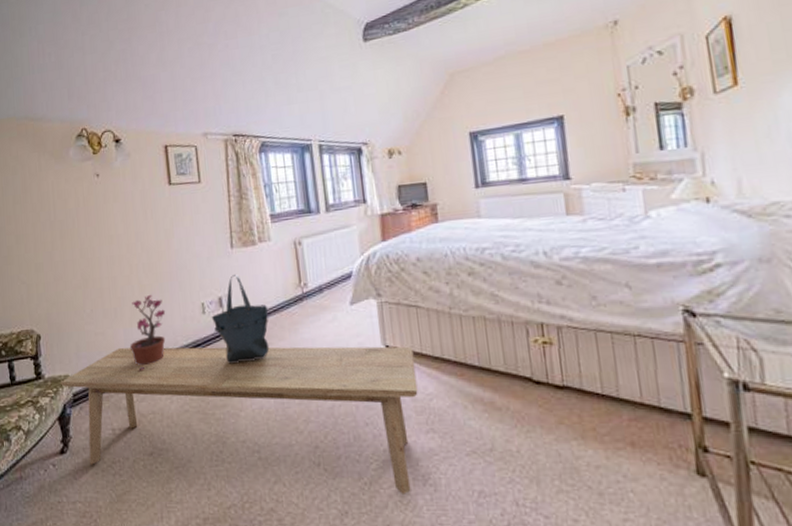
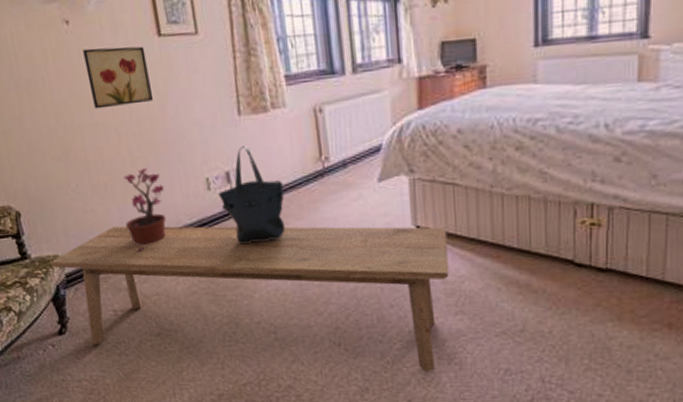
wall art: none [108,193,162,245] -> present [83,46,154,109]

